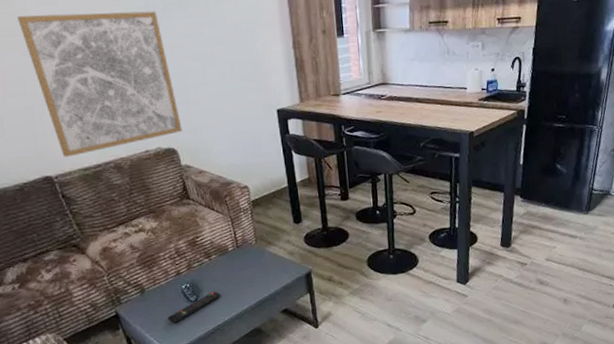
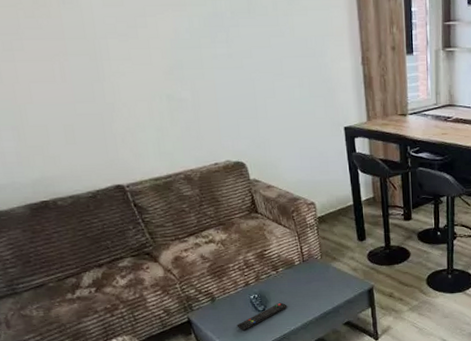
wall art: present [17,11,182,157] -> none [83,17,251,166]

